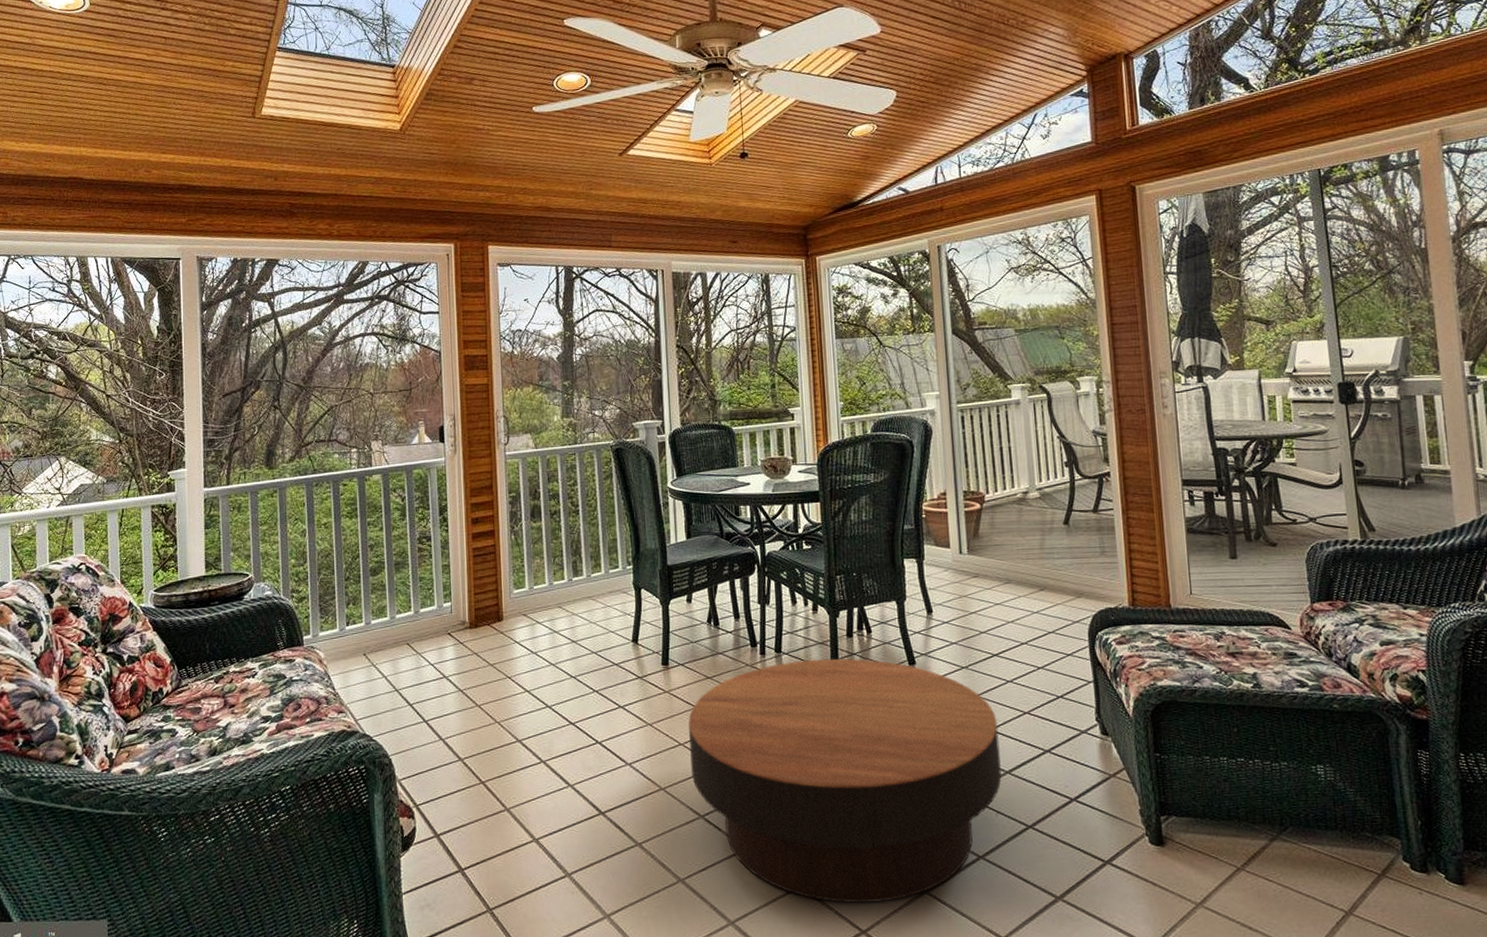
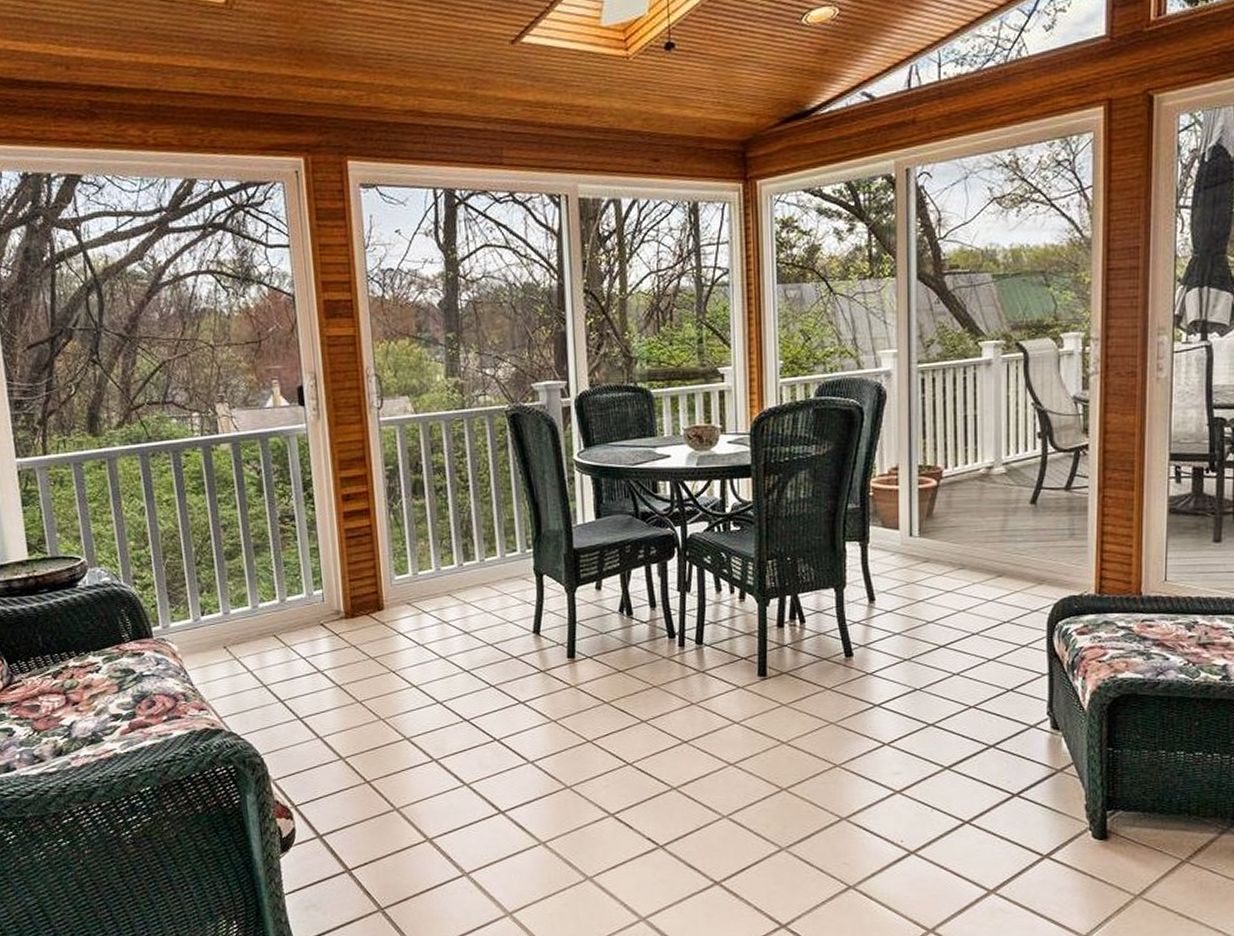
coffee table: present [688,658,1002,904] -> none [597,650,941,899]

